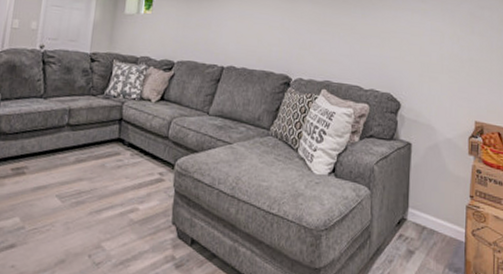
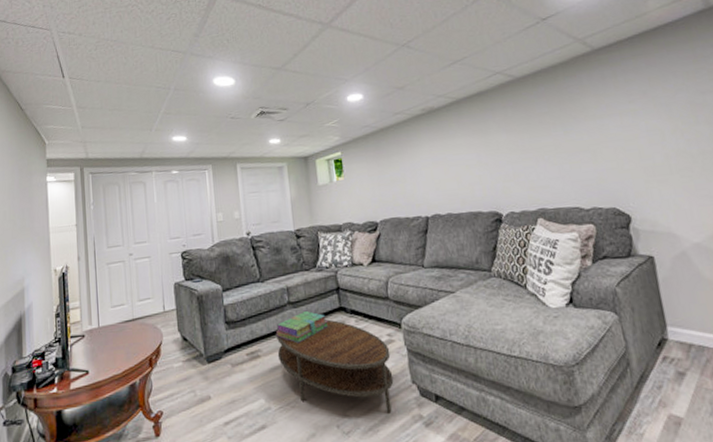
coffee table: none [44,148,158,251] -> present [275,319,394,414]
stack of books: none [47,136,104,167] -> present [275,311,329,344]

